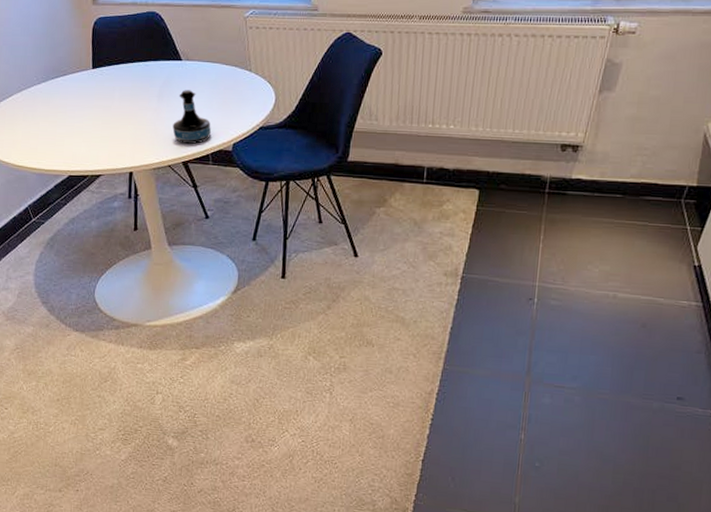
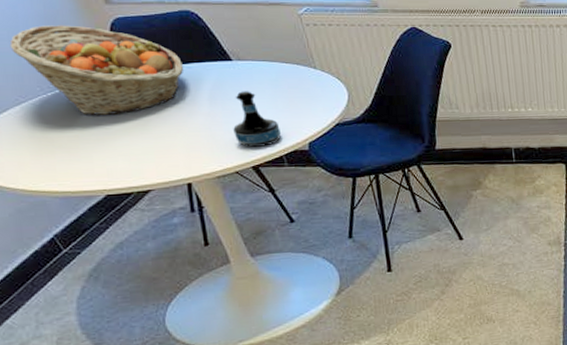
fruit basket: none [21,23,143,105] -> present [9,25,184,115]

